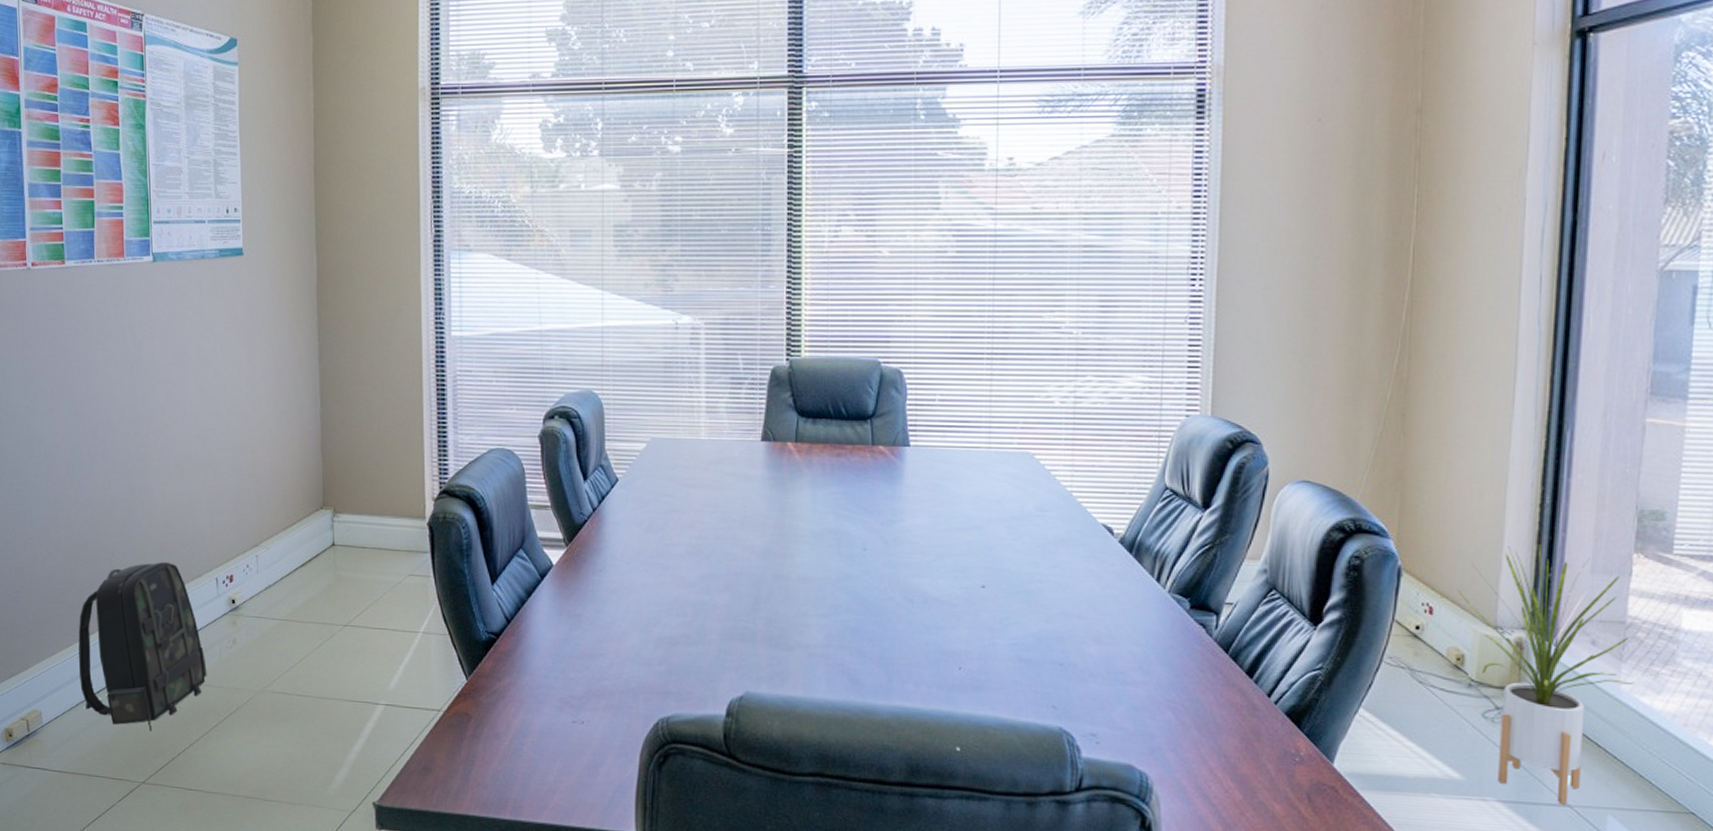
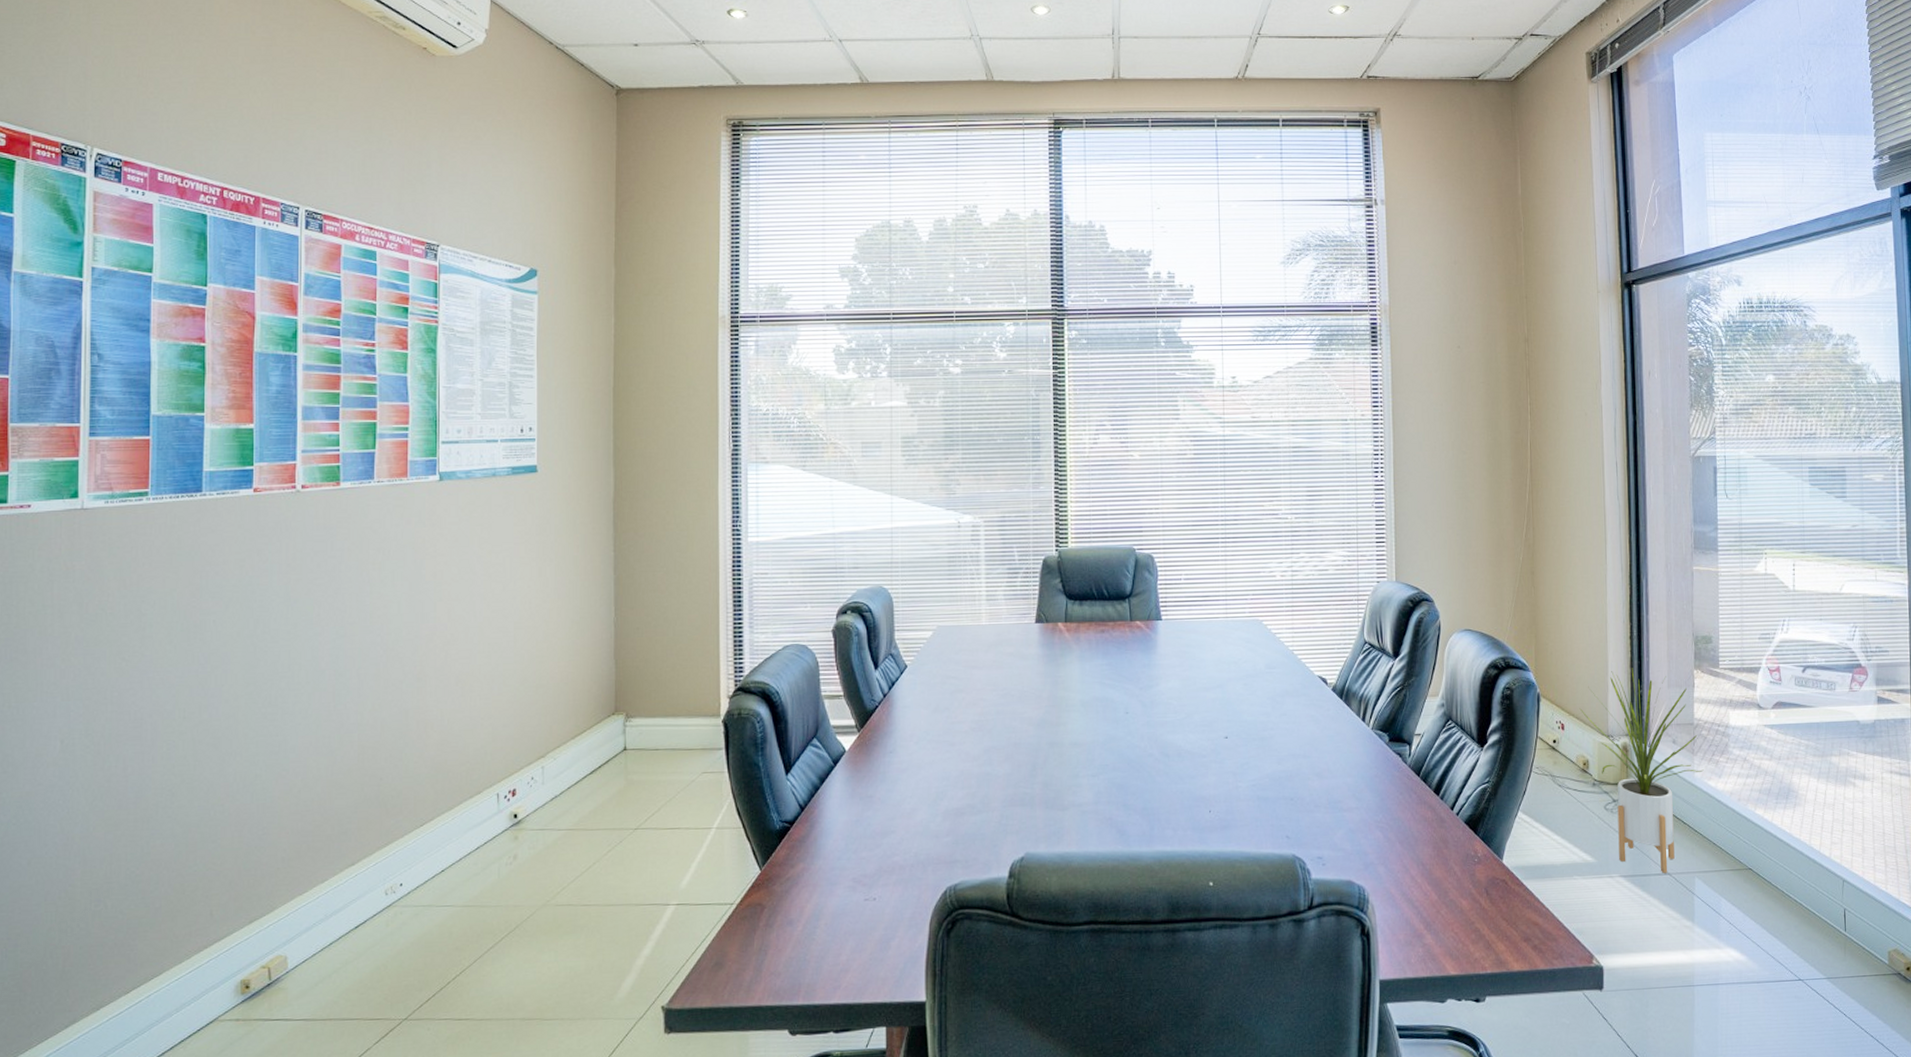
backpack: present [78,561,207,732] -> none [336,781,483,963]

